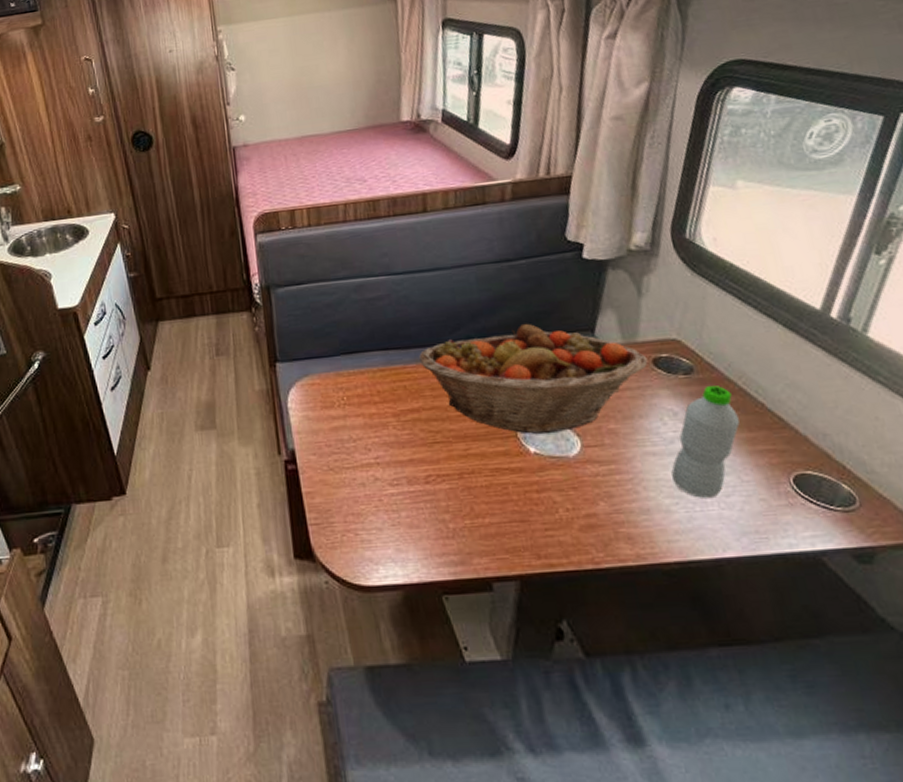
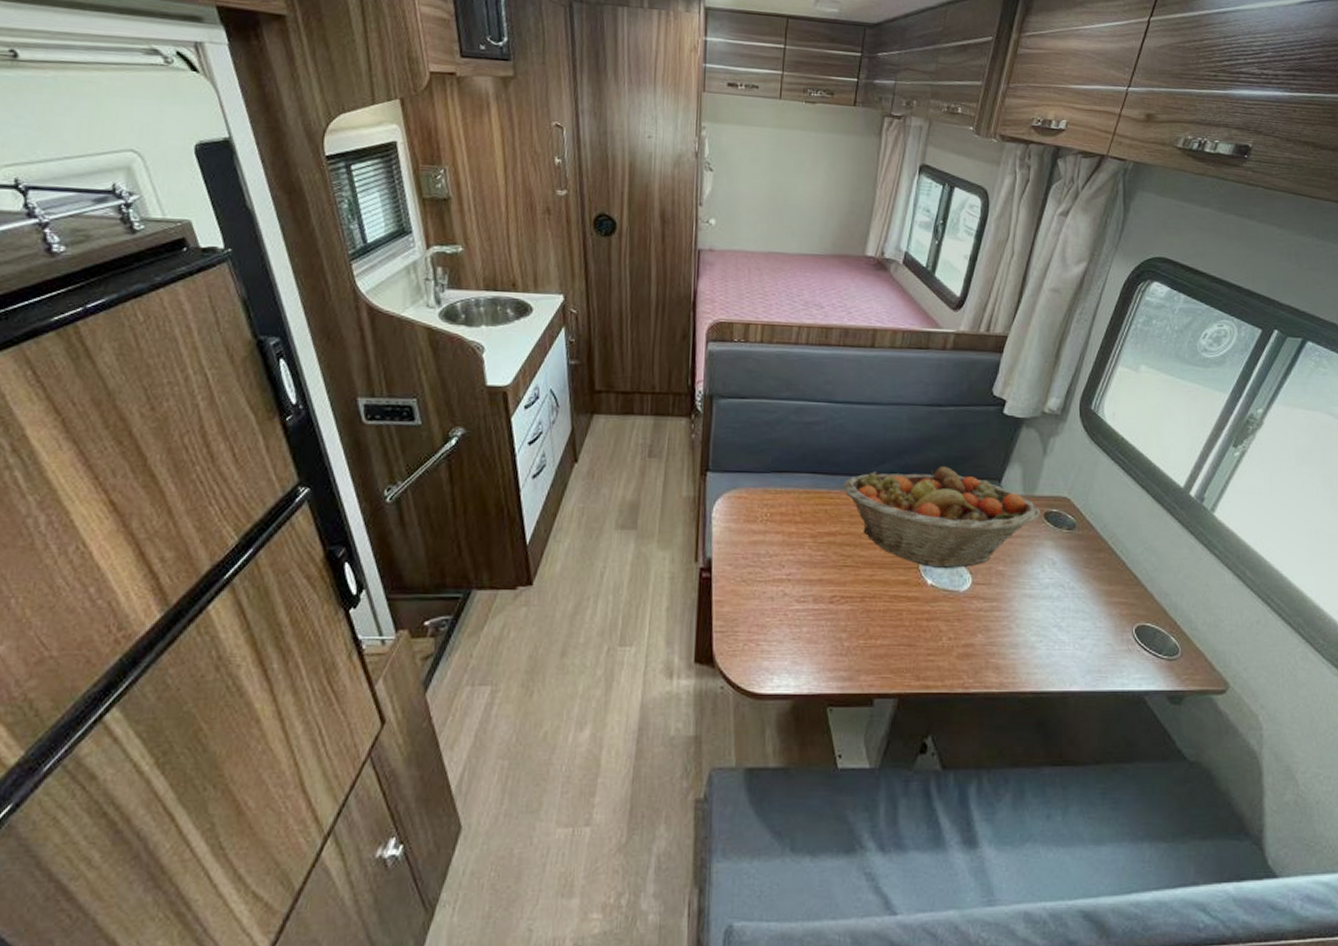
water bottle: present [671,386,740,499] -> none [1042,542,1103,640]

